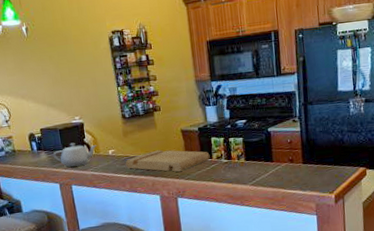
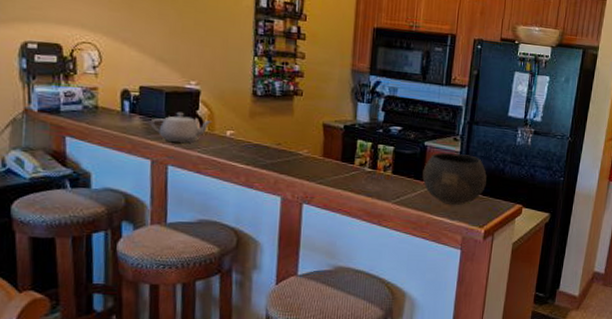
cutting board: present [126,150,210,172] -> none [245,142,352,173]
bowl: none [271,132,329,179] -> present [422,152,487,206]

